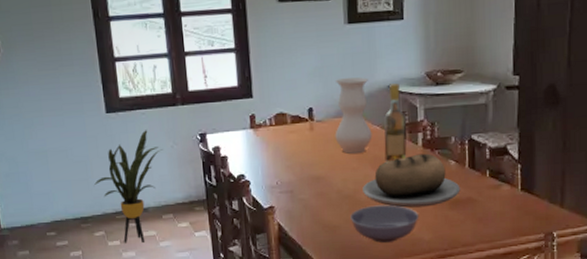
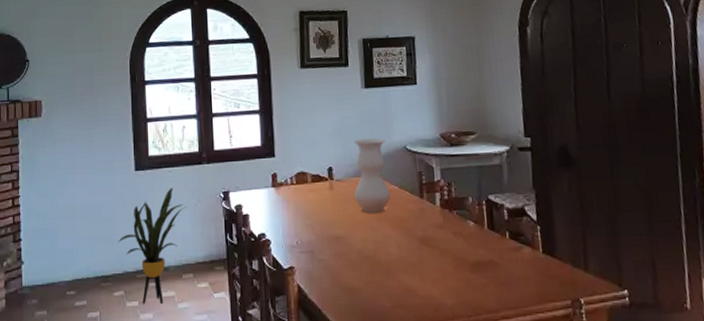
bowl: present [350,204,419,243] -> none [371,266,441,307]
bread: present [363,153,461,208] -> none [382,213,481,270]
bottle: present [384,83,407,162] -> none [401,144,426,223]

